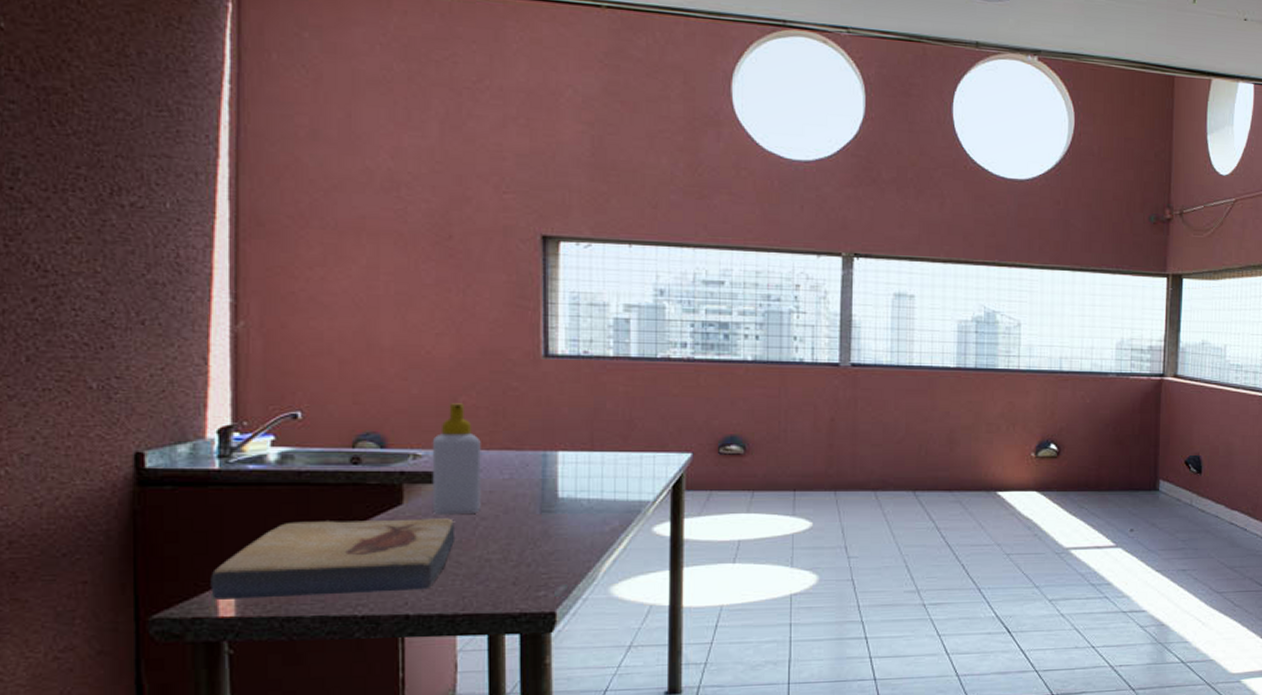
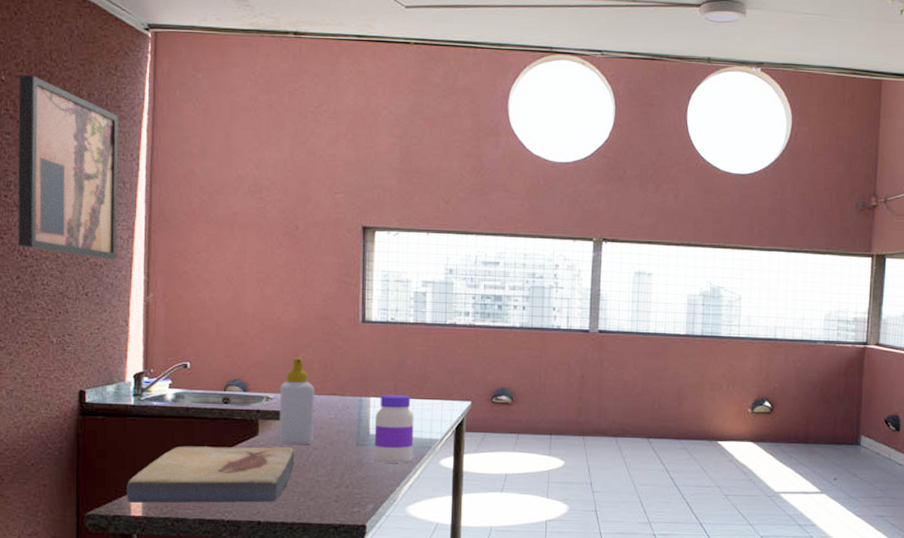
wall art: none [28,22,188,277] -> present [17,75,118,260]
jar: none [564,447,617,533] -> present [374,395,414,463]

